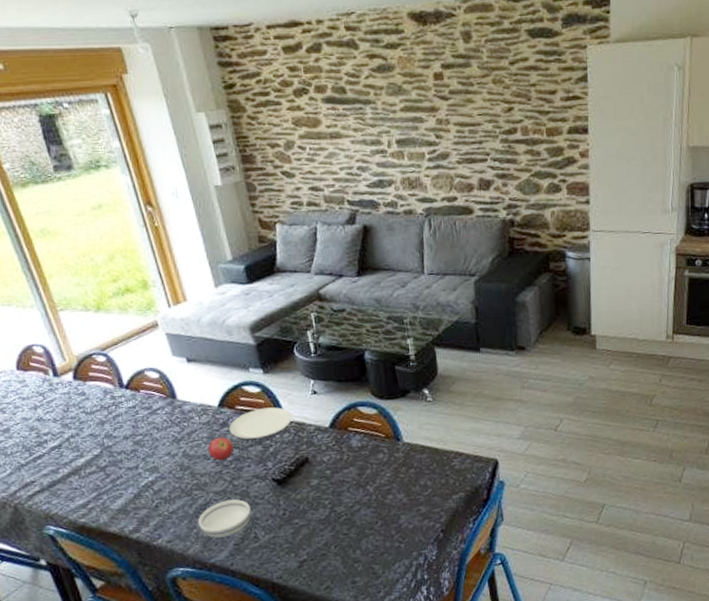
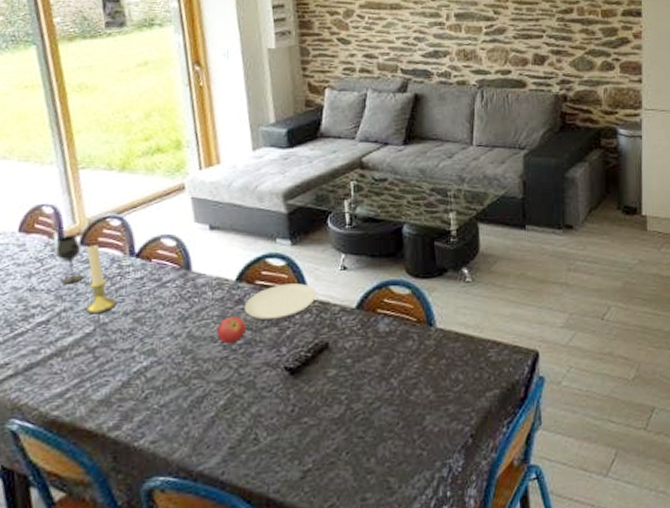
wine glass: none [52,370,83,414] -> present [55,234,83,284]
candle holder: none [81,378,116,439] -> present [86,244,117,315]
bowl: present [197,499,252,538] -> none [190,391,256,439]

